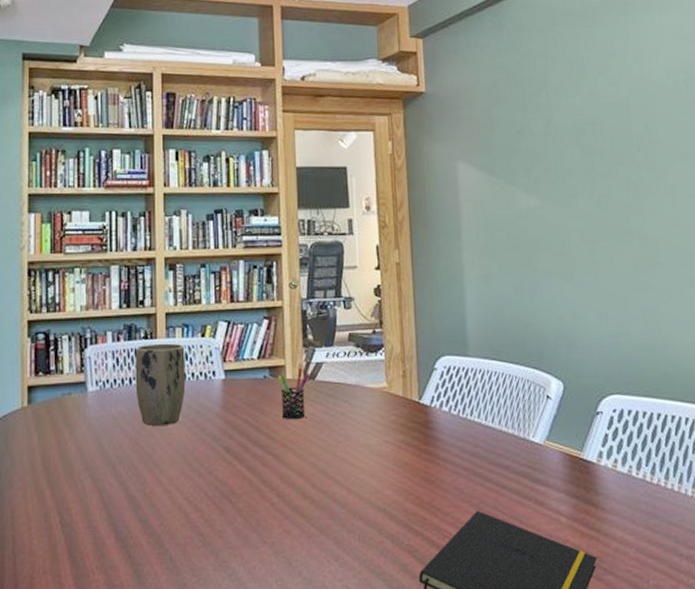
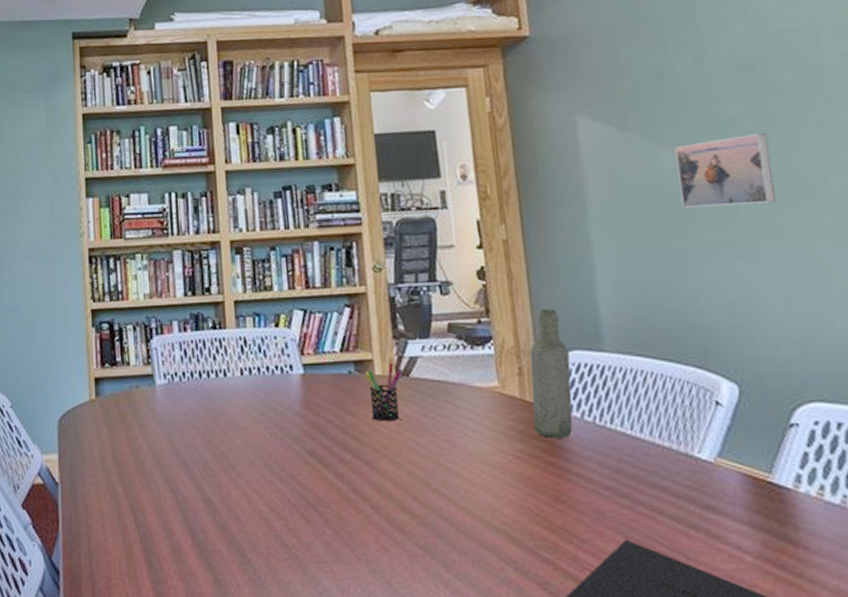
plant pot: present [135,343,186,426] -> none [203,333,261,423]
bottle: none [412,322,443,429] -> present [529,309,573,438]
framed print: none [528,183,596,240] -> present [674,133,776,207]

